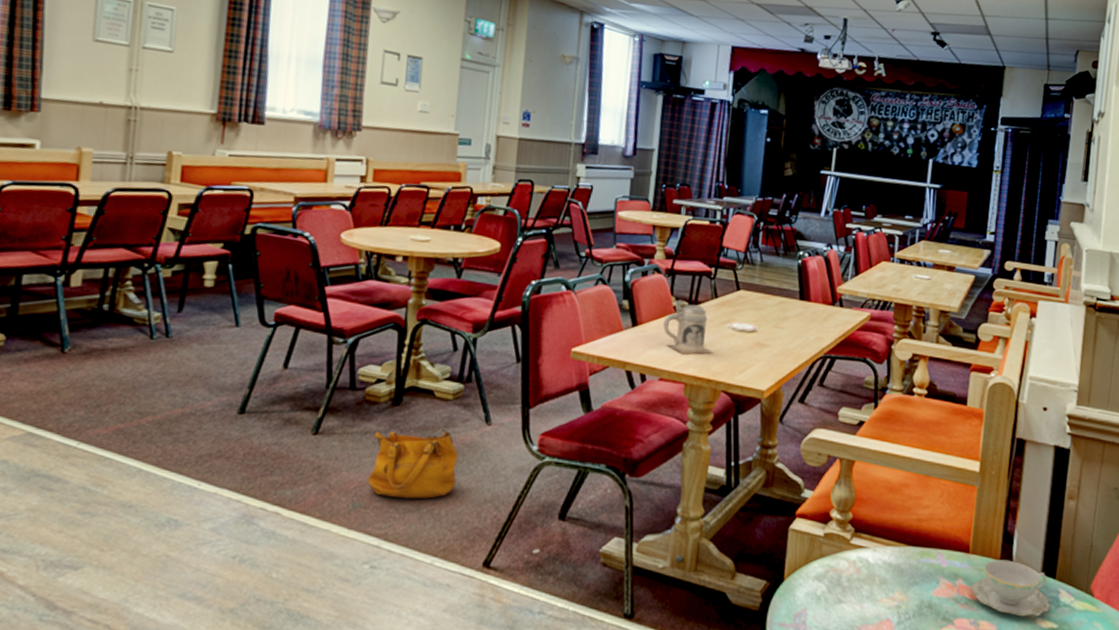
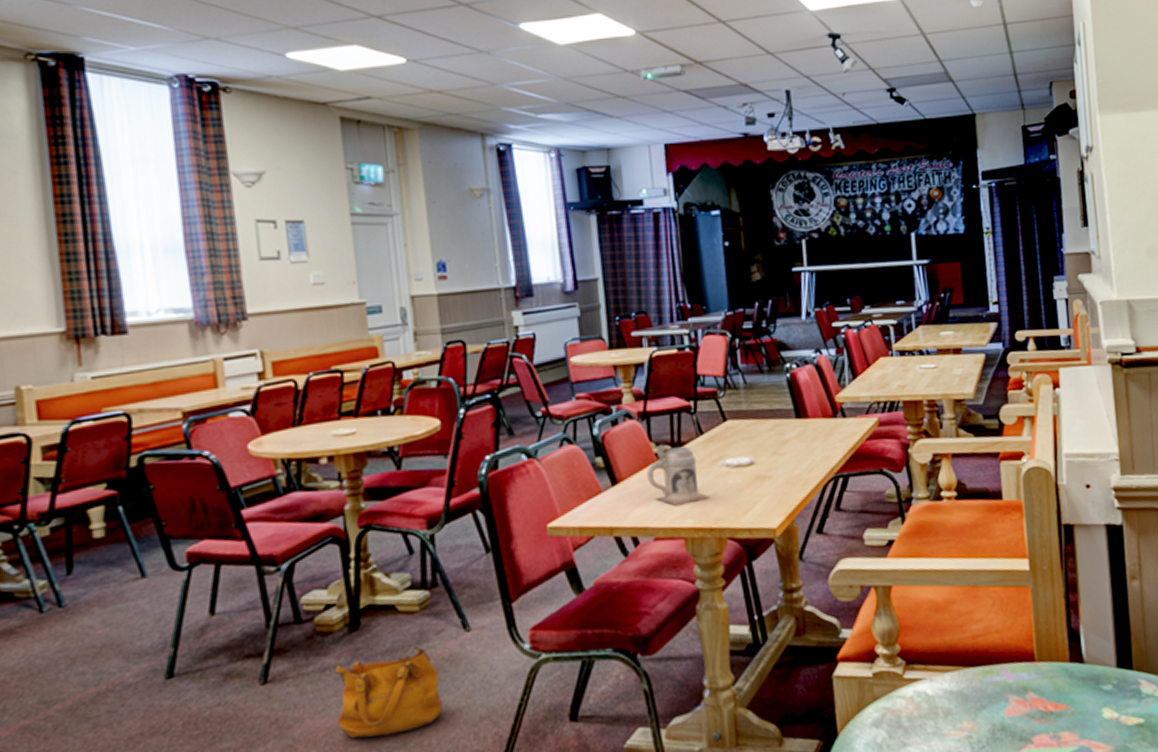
teacup: present [971,559,1051,617] -> none [1044,659,1133,719]

